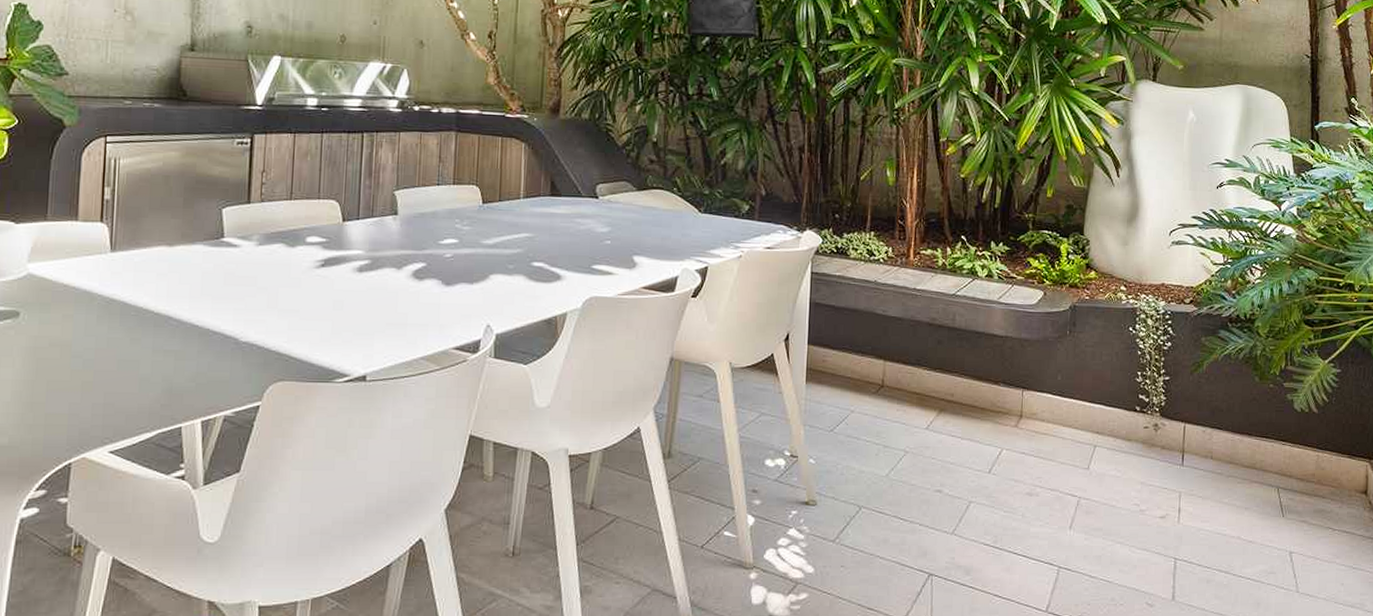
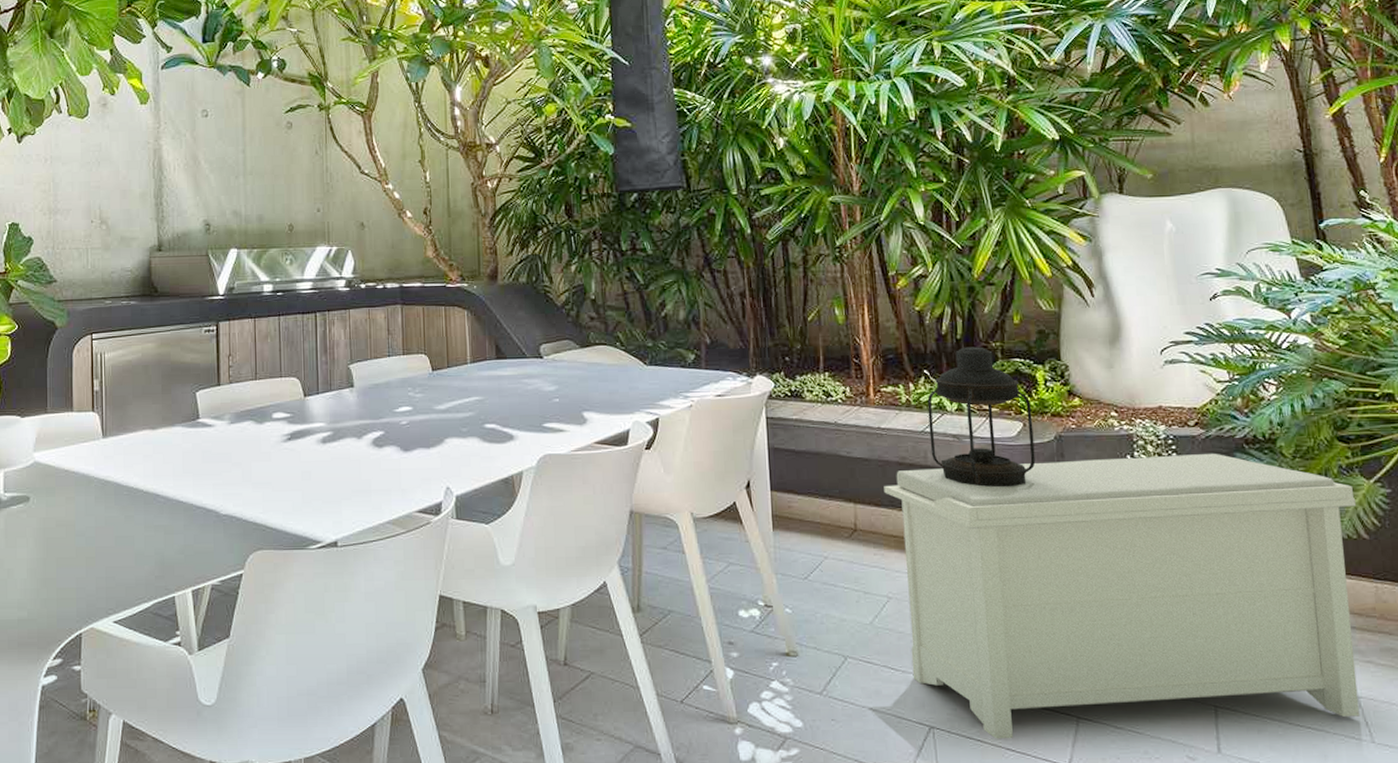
bench: none [912,329,1312,586] -> present [884,453,1360,739]
lantern: none [959,216,1053,352] -> present [927,347,1036,488]

